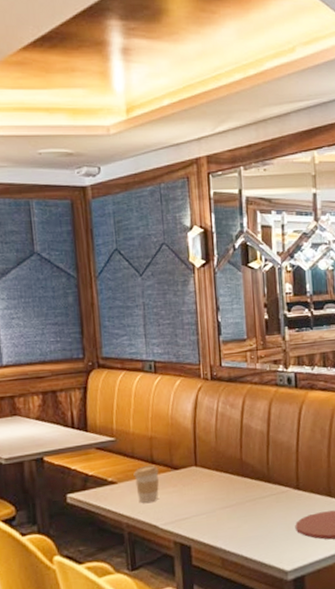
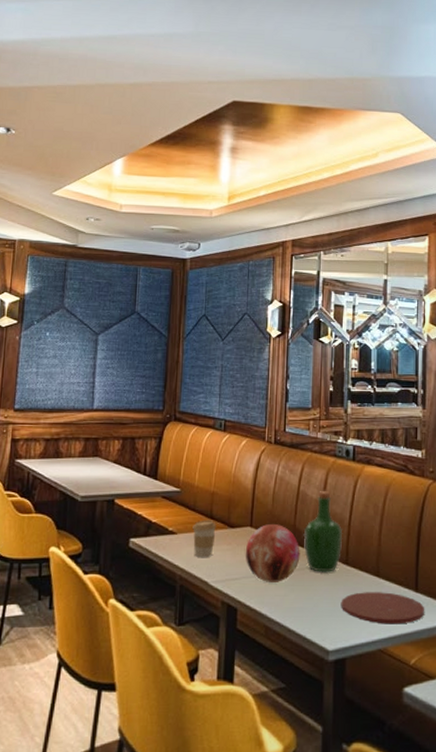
decorative orb: none [192,459,250,518] -> present [245,523,300,584]
wine bottle: none [250,421,292,501] -> present [303,491,343,572]

